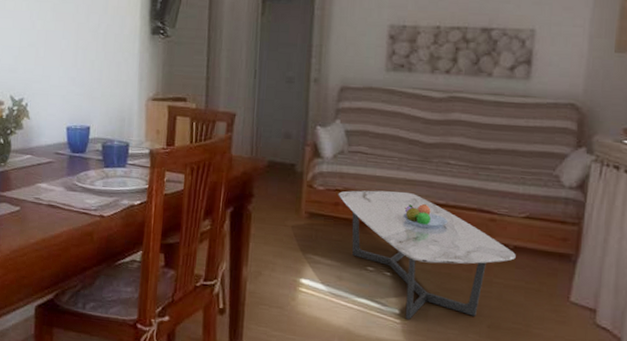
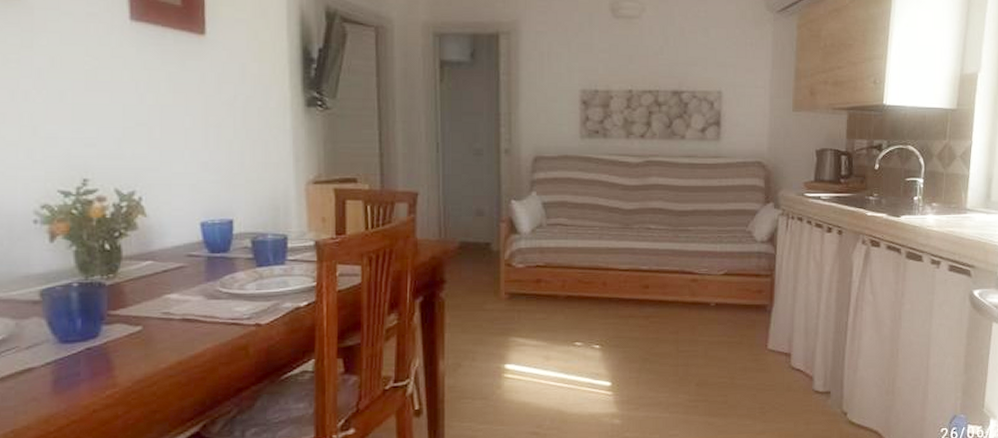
coffee table: present [338,190,516,320] -> none [539,261,718,390]
fruit bowl: present [402,203,448,229] -> none [607,271,653,296]

